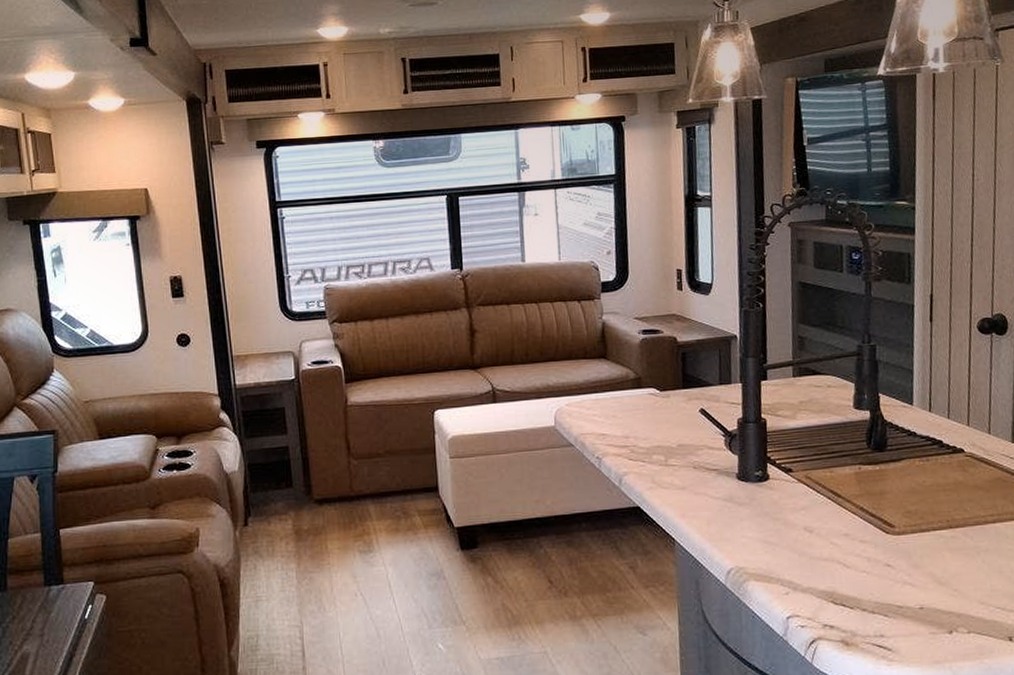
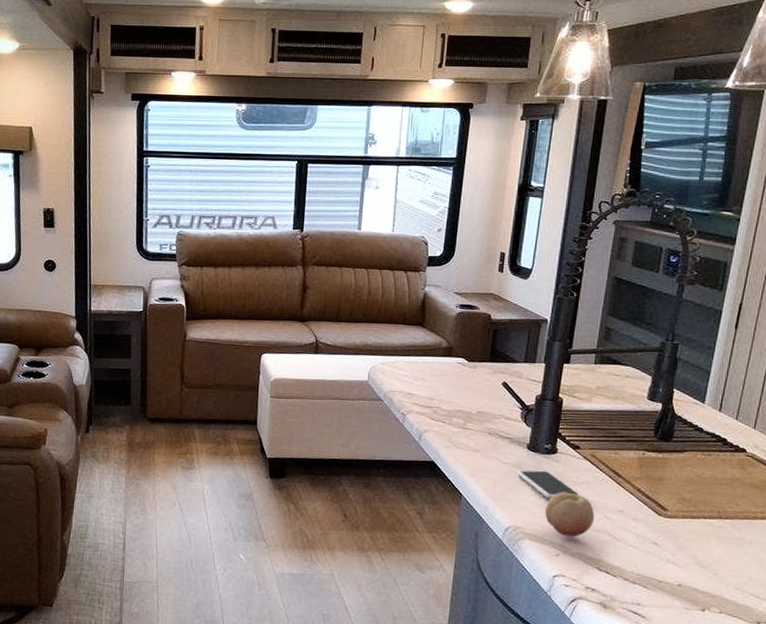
smartphone: none [730,500,802,532] -> present [517,470,581,499]
fruit: none [766,521,821,571] -> present [545,492,595,537]

